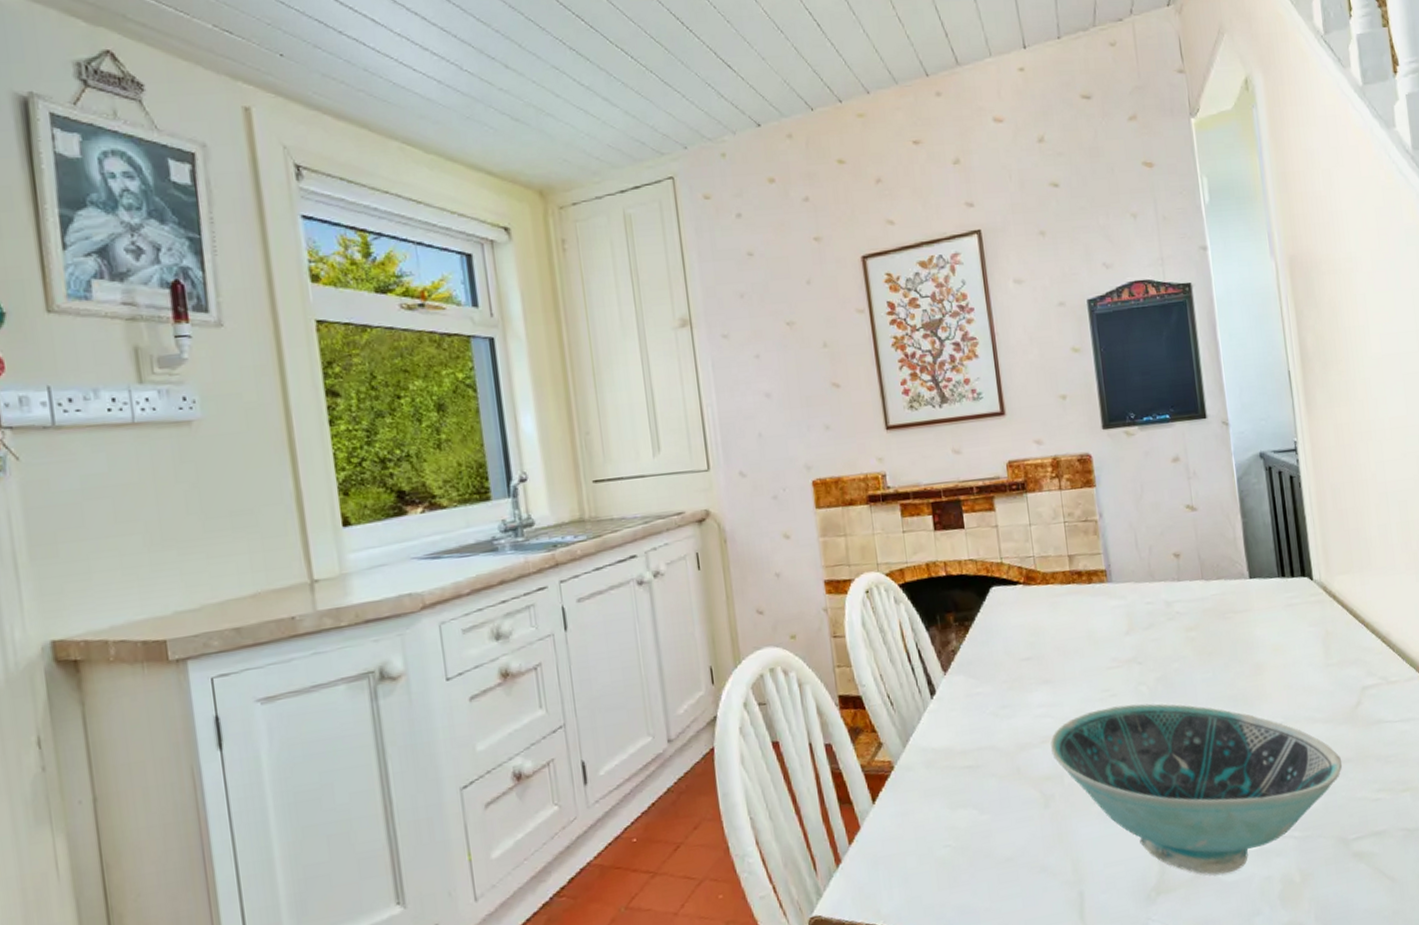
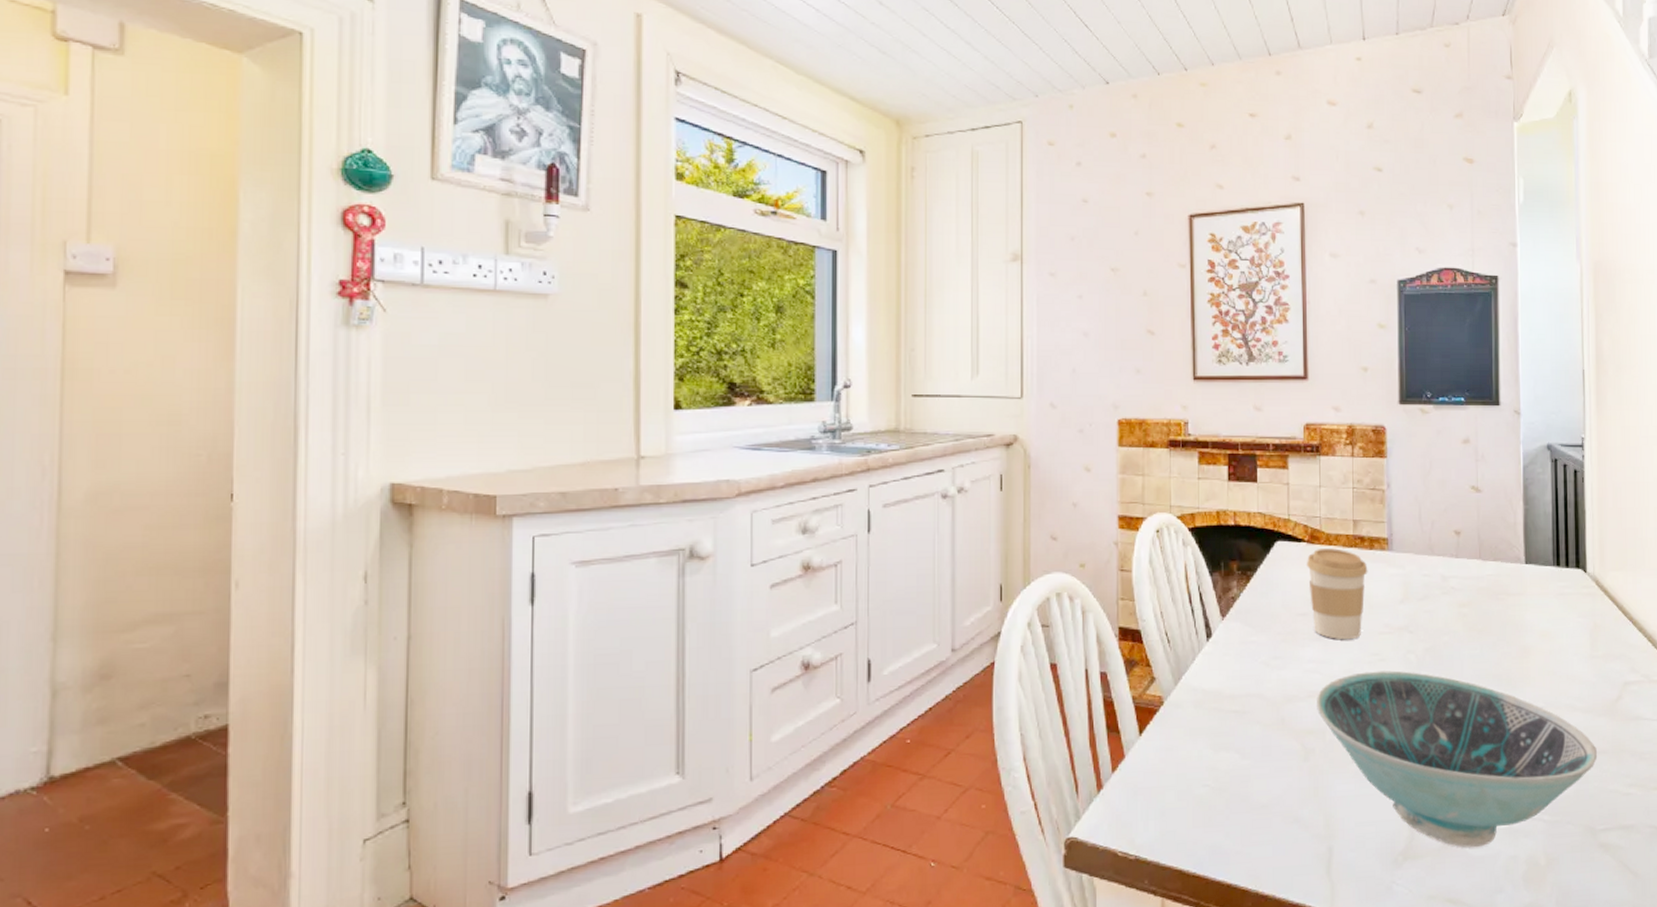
coffee cup: none [1024,586,1089,680] -> present [1306,548,1368,640]

